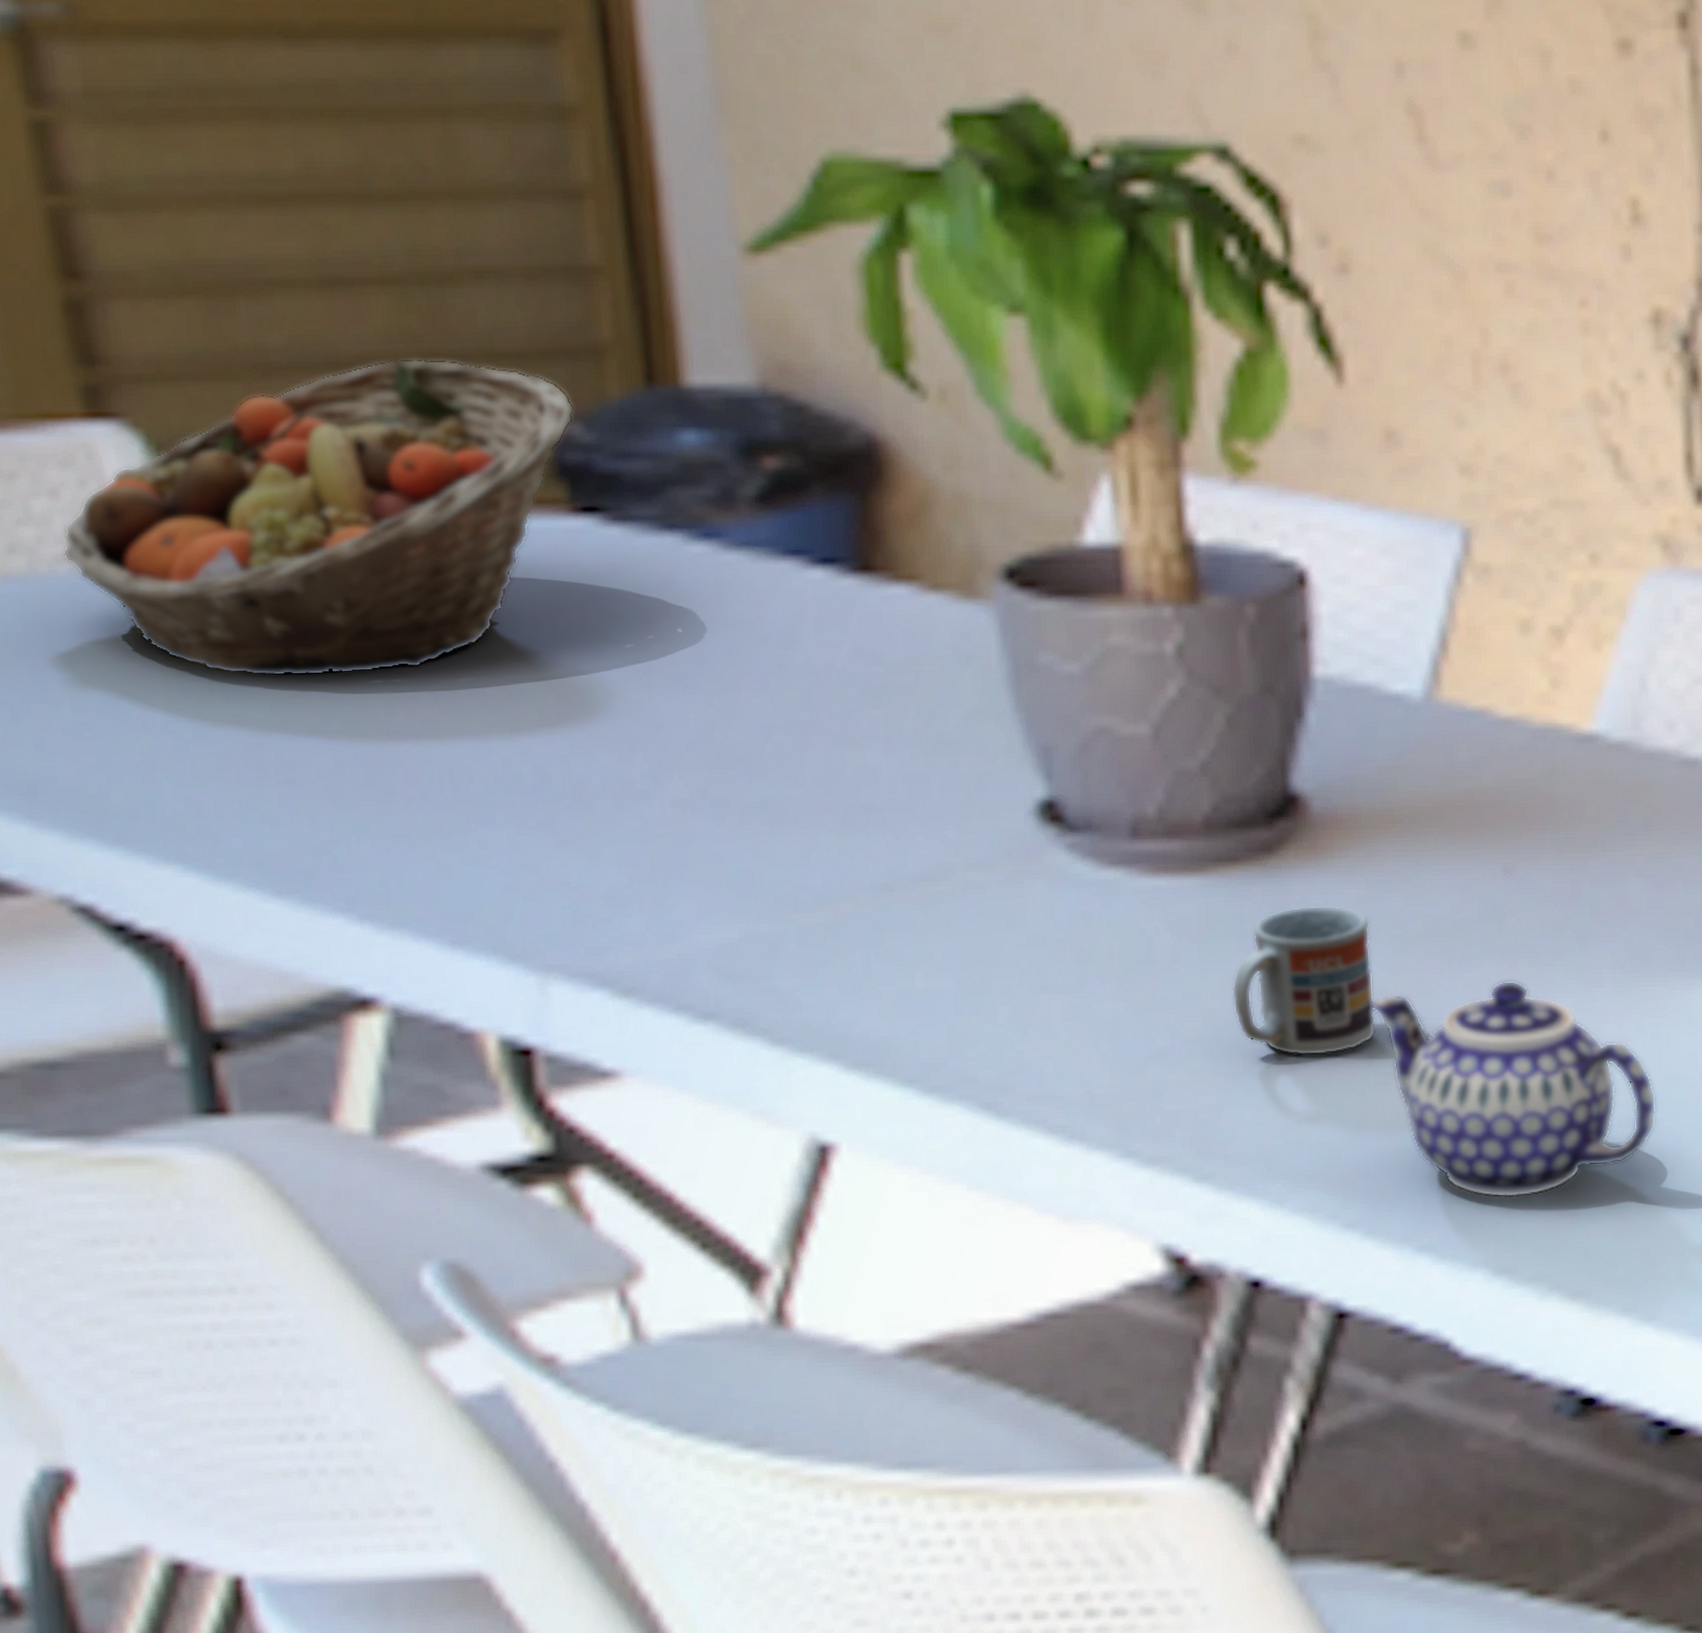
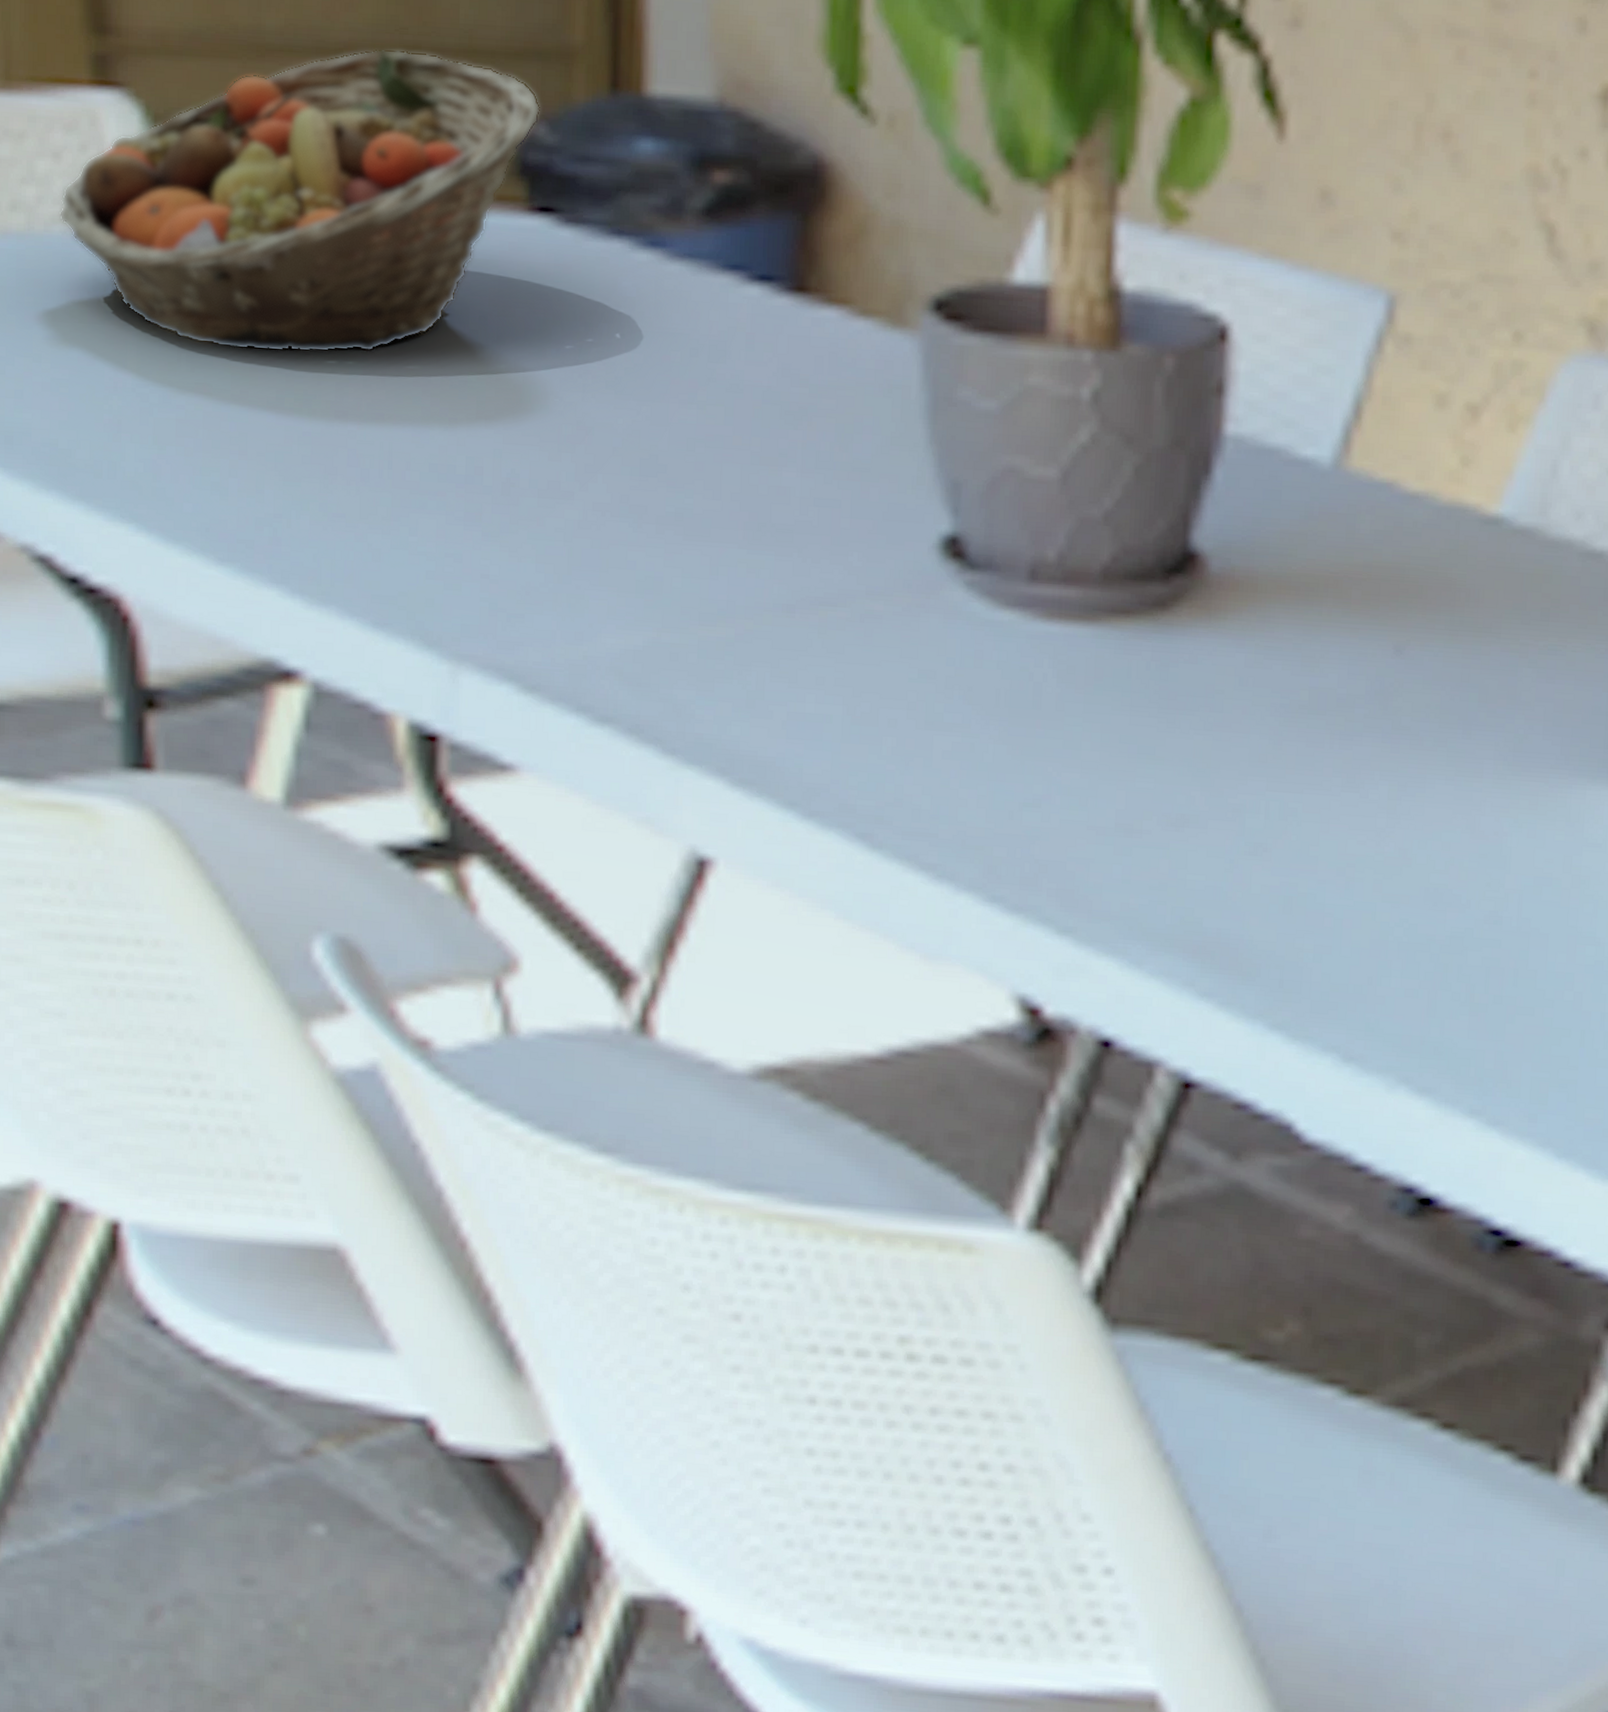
cup: present [1231,905,1377,1056] -> none [1111,665,1256,819]
teapot: present [1369,979,1657,1199] -> none [1247,760,1527,985]

